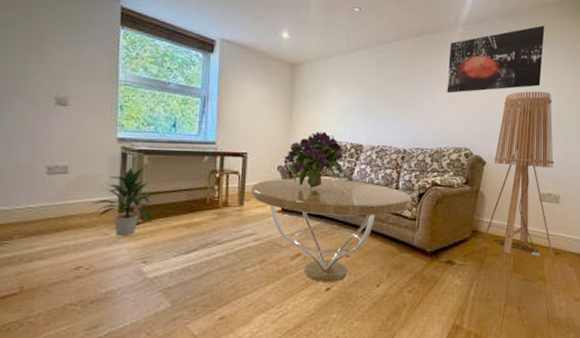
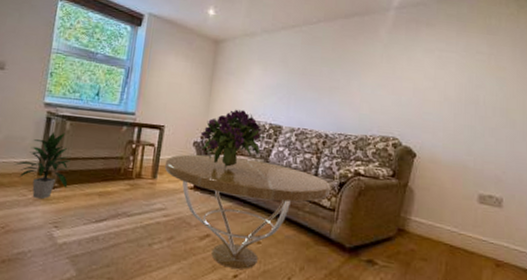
wall art: present [447,25,545,94] -> none [376,11,488,79]
floor lamp: present [483,91,555,258] -> none [410,80,497,270]

